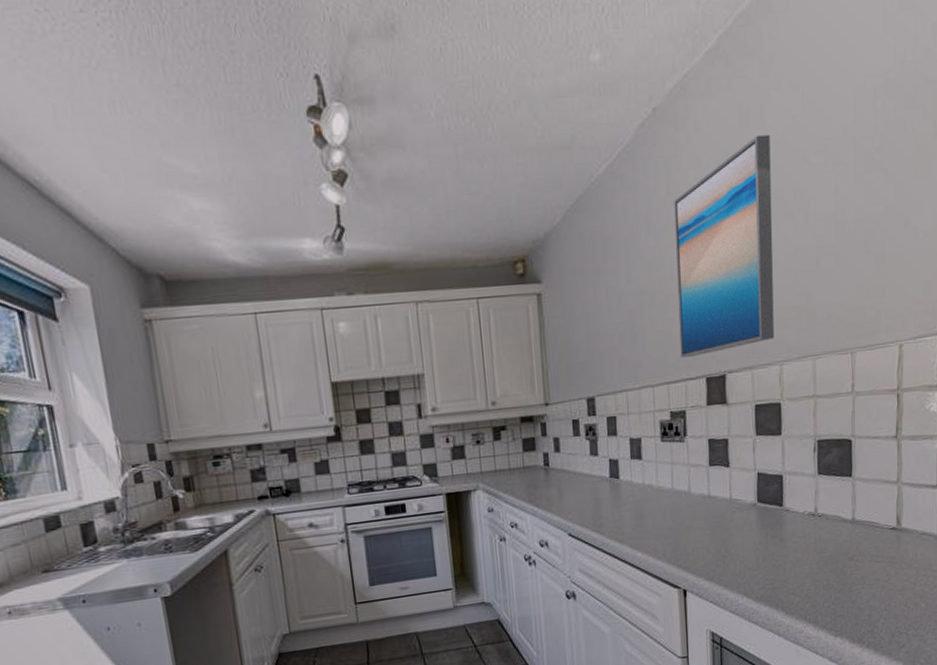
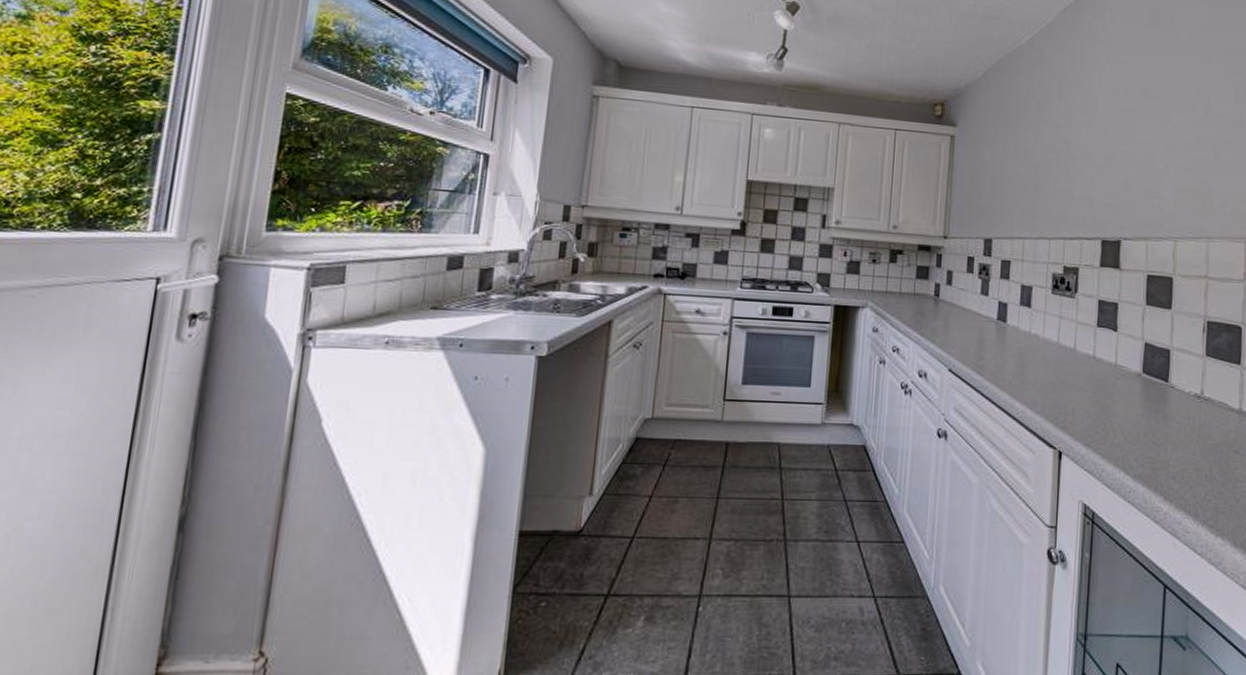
wall art: present [674,134,775,359] -> none [1079,35,1178,219]

